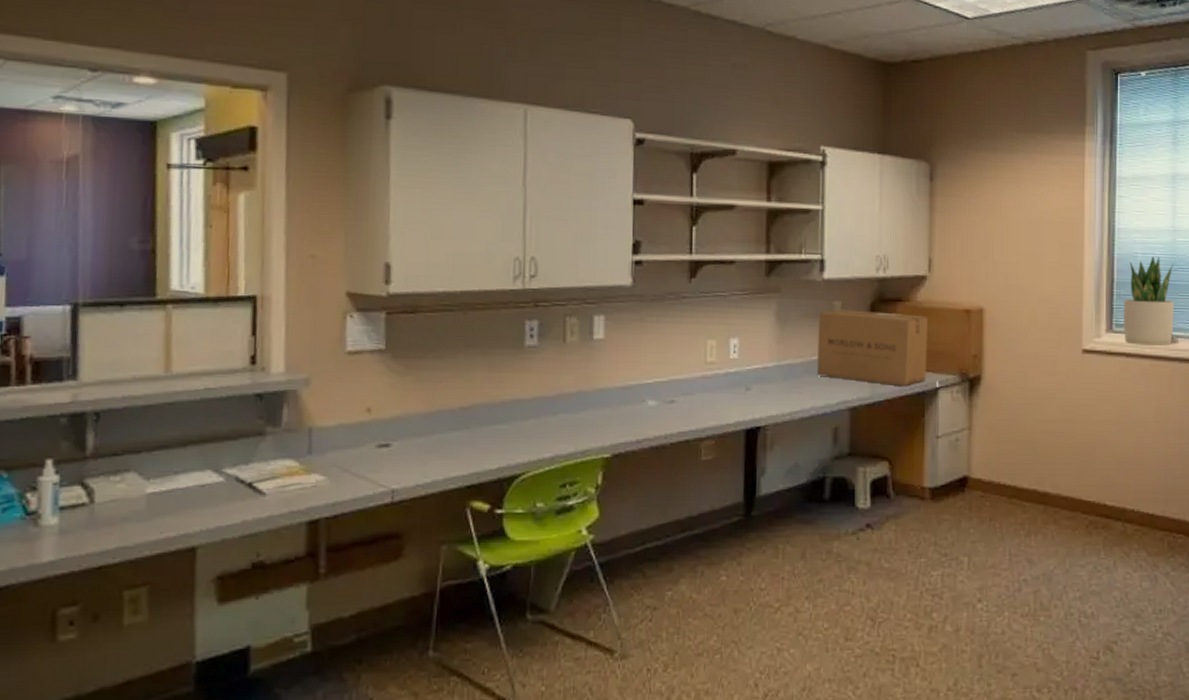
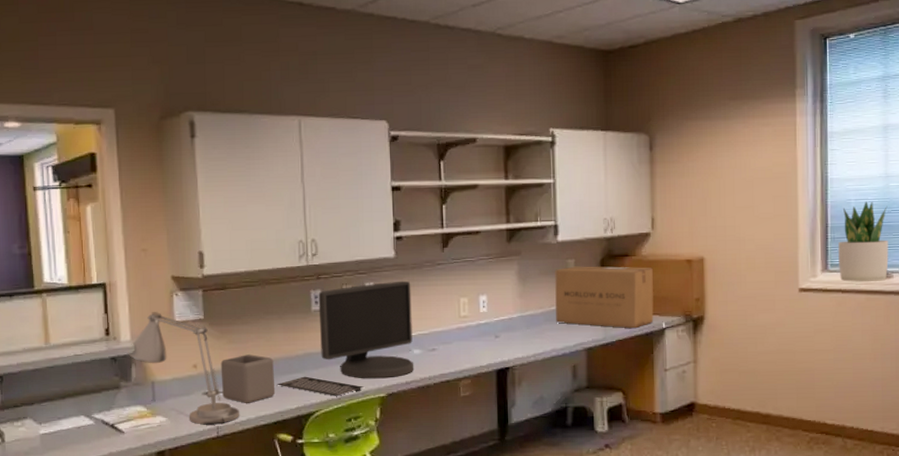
desk lamp: none [279,337,423,487] -> present [128,312,239,425]
desk organizer: none [402,398,472,460] -> present [220,354,276,403]
keyboard: none [474,428,584,455] -> present [277,376,364,396]
monitor: none [533,315,650,435] -> present [318,280,414,379]

